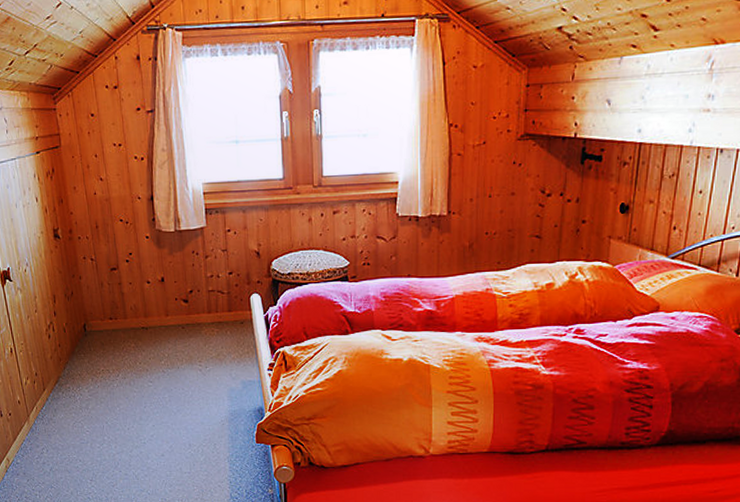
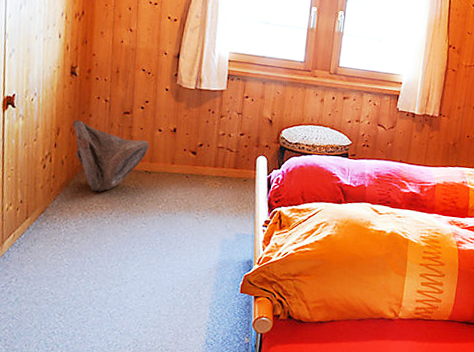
bag: none [66,283,141,356] -> present [72,119,150,192]

